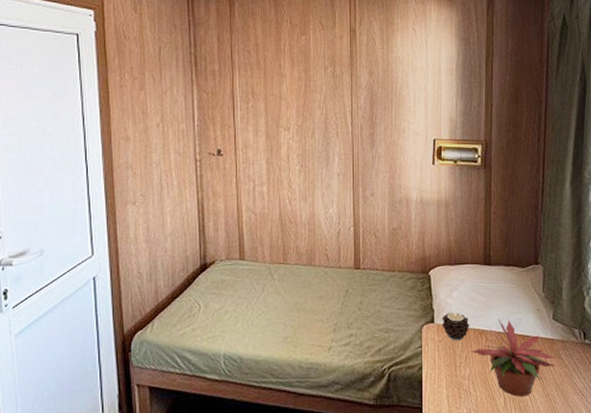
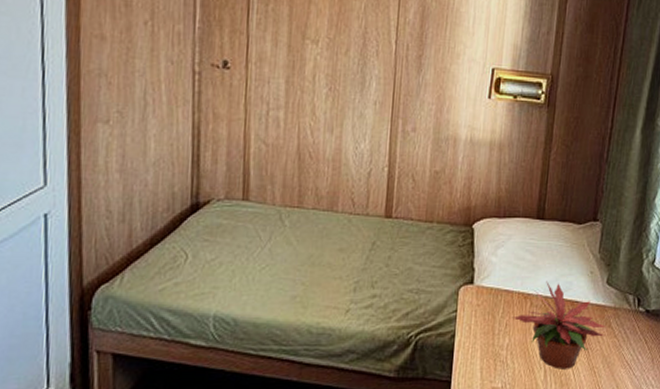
candle: present [442,312,470,341] -> none [482,272,514,305]

